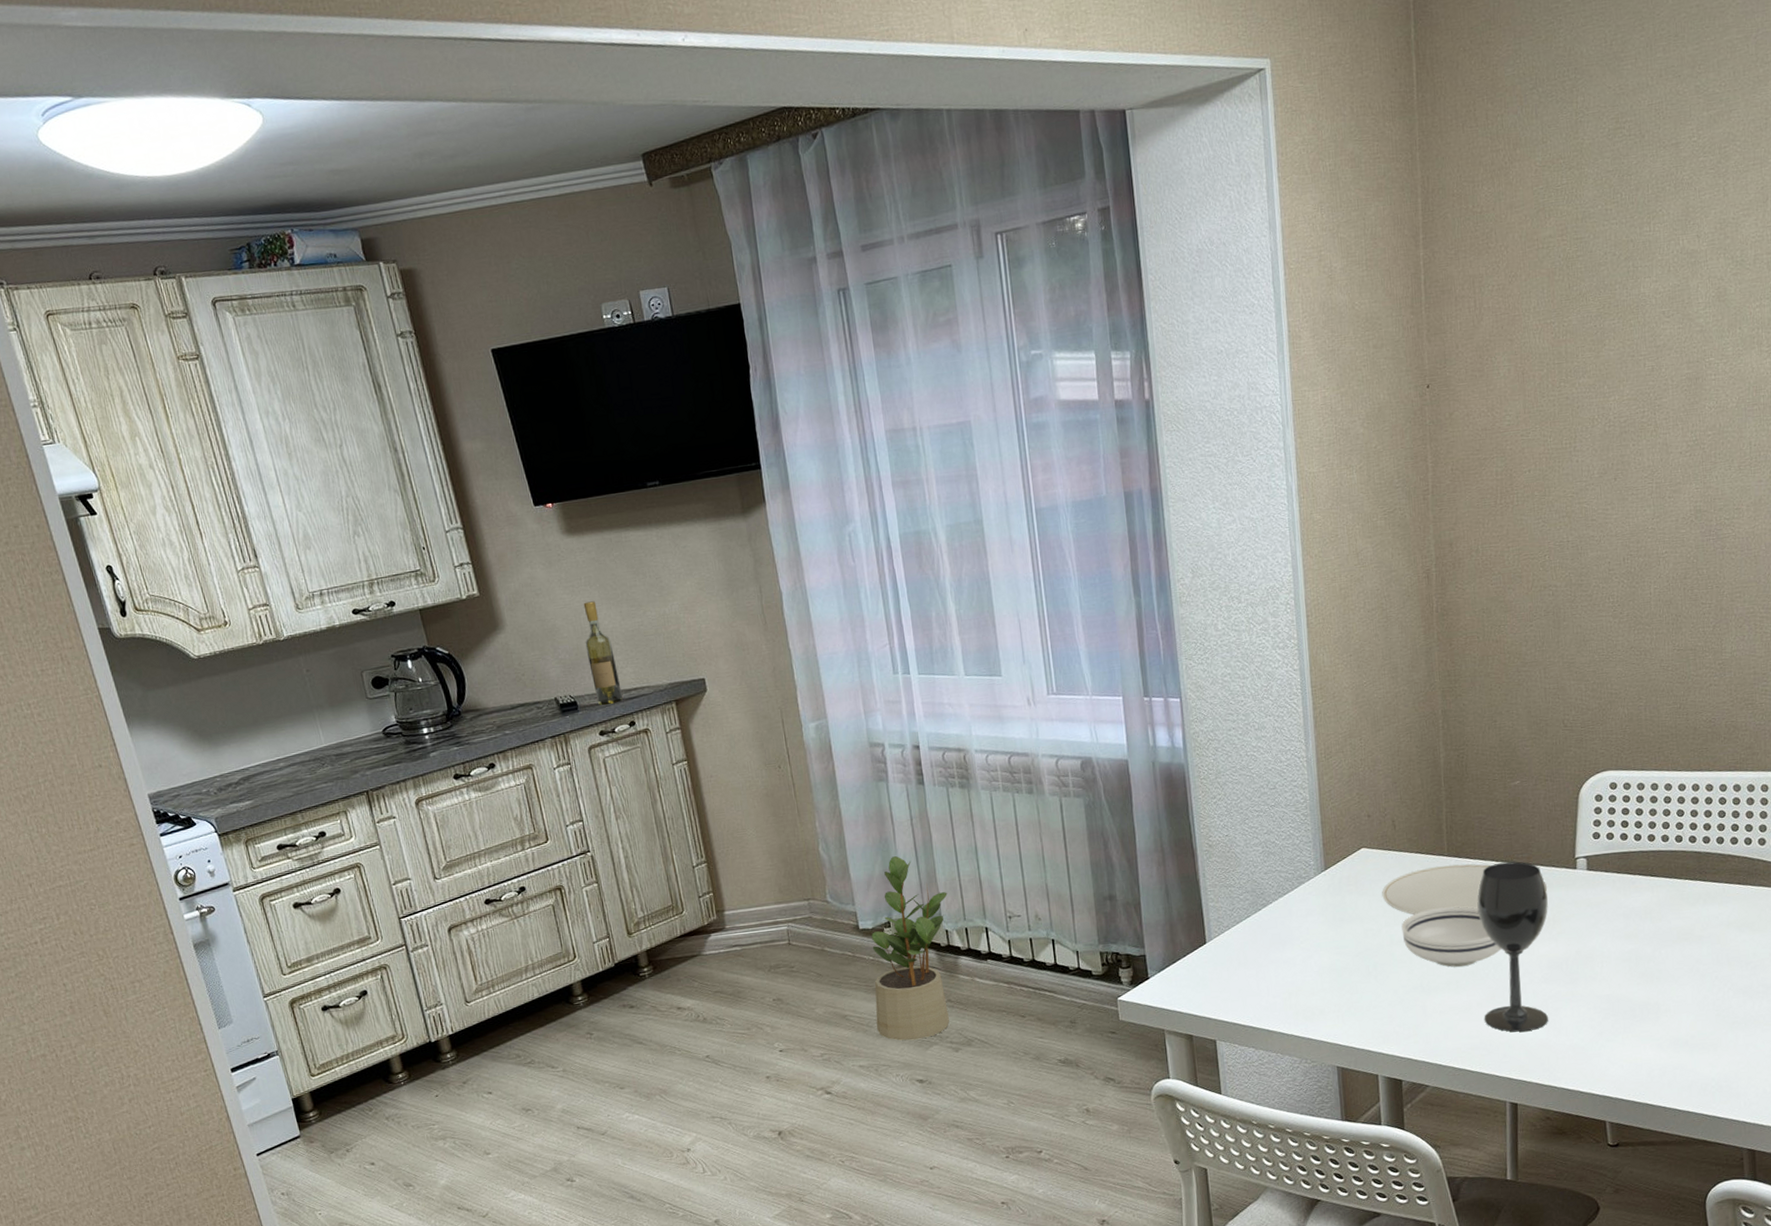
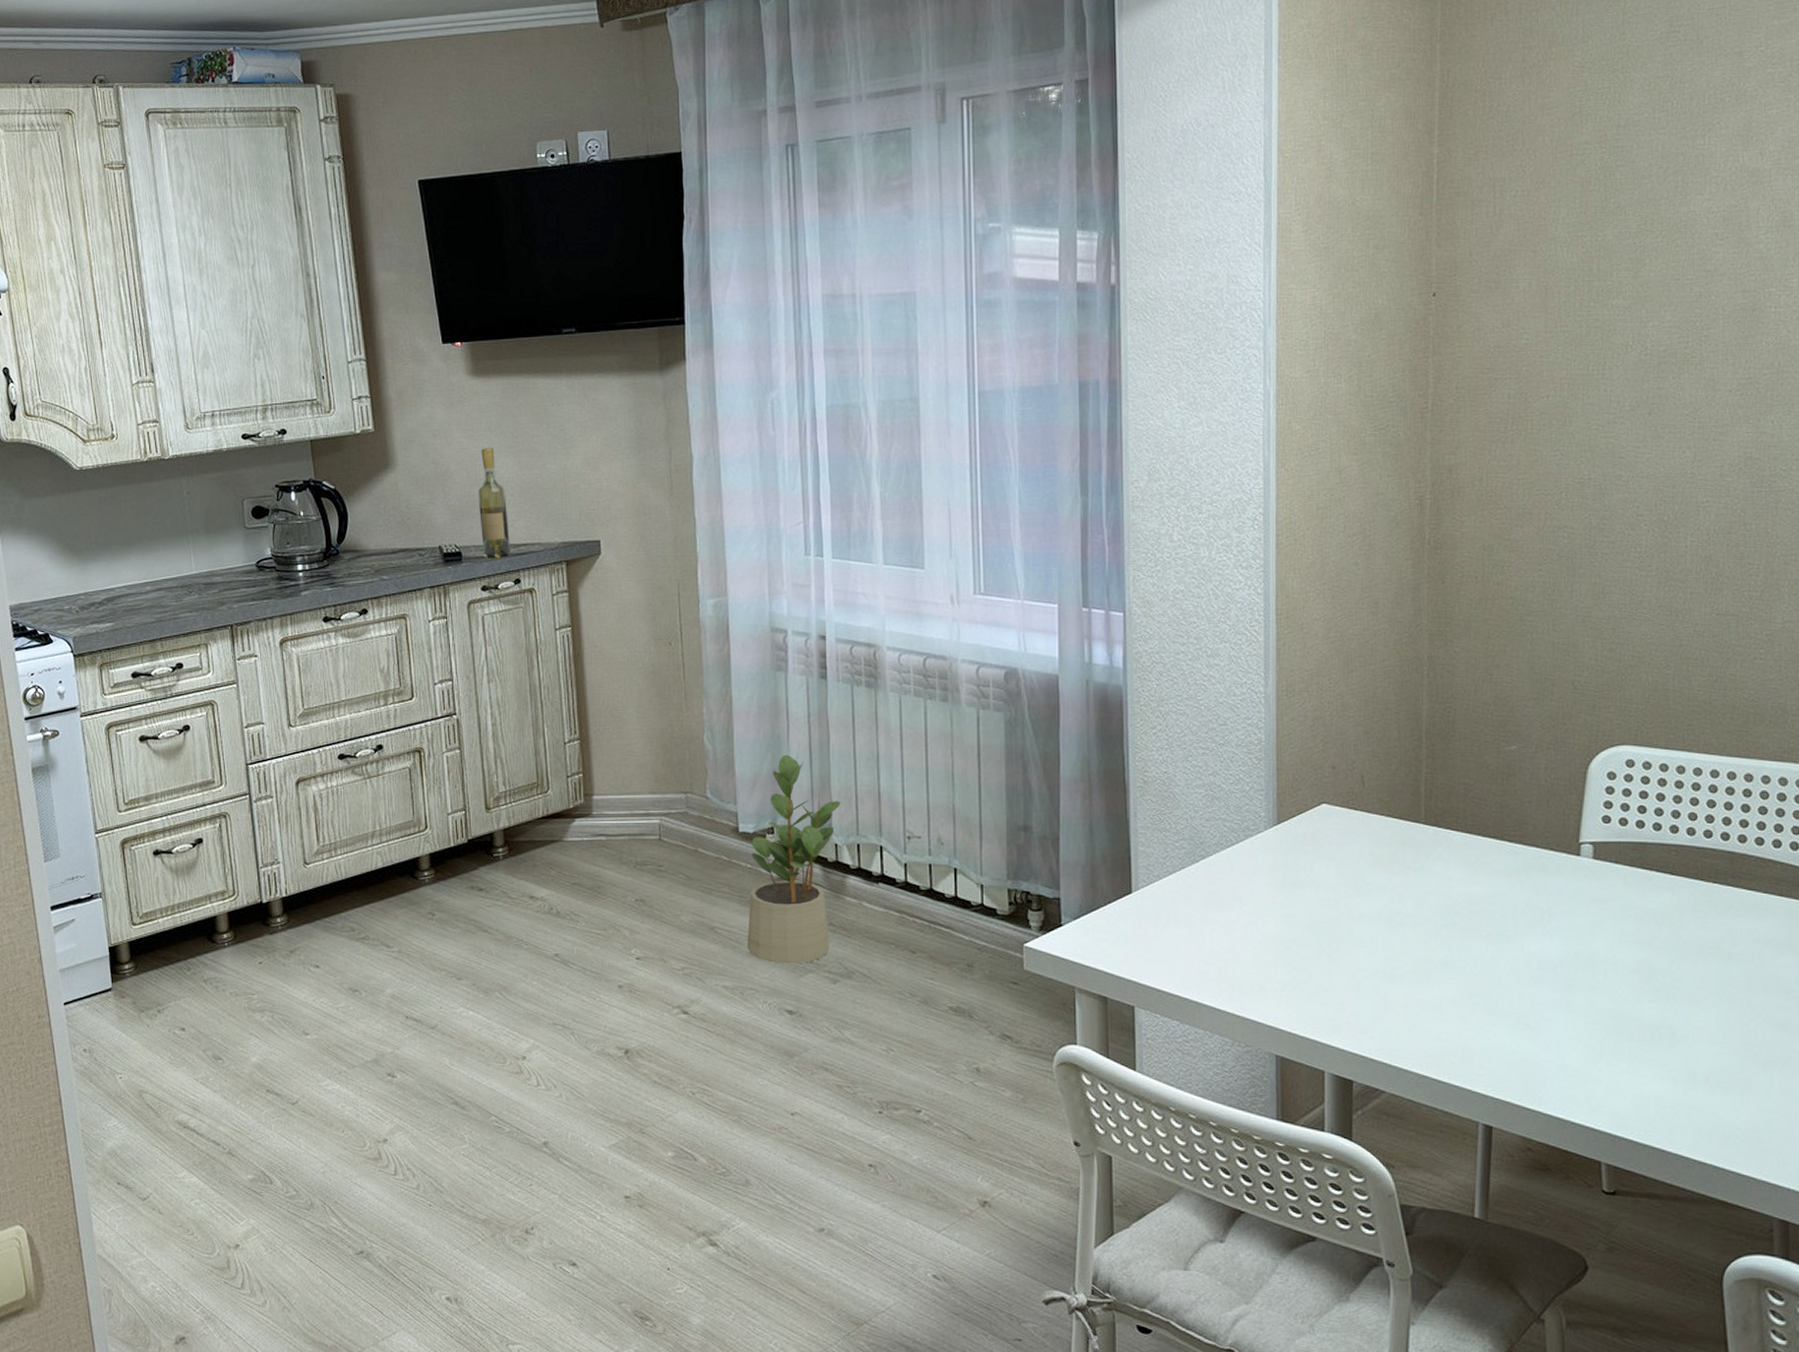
plate: present [1382,863,1548,916] -> none [1343,835,1544,890]
bowl: present [1401,906,1501,967] -> none [1364,883,1483,955]
wine glass: present [1477,861,1549,1032] -> none [1457,839,1543,1041]

